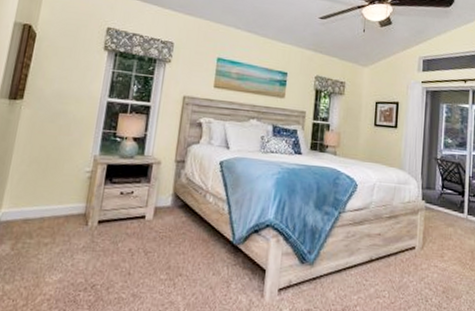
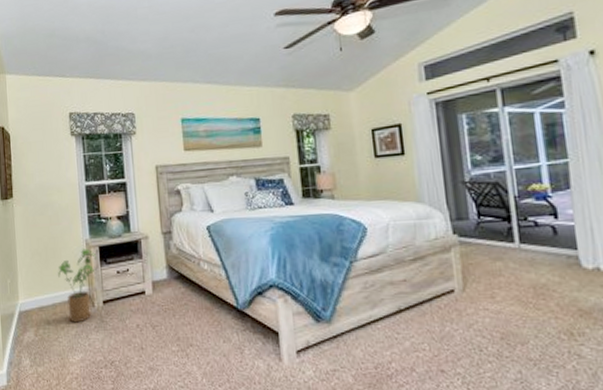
house plant: none [54,164,103,241] -> present [58,248,97,323]

